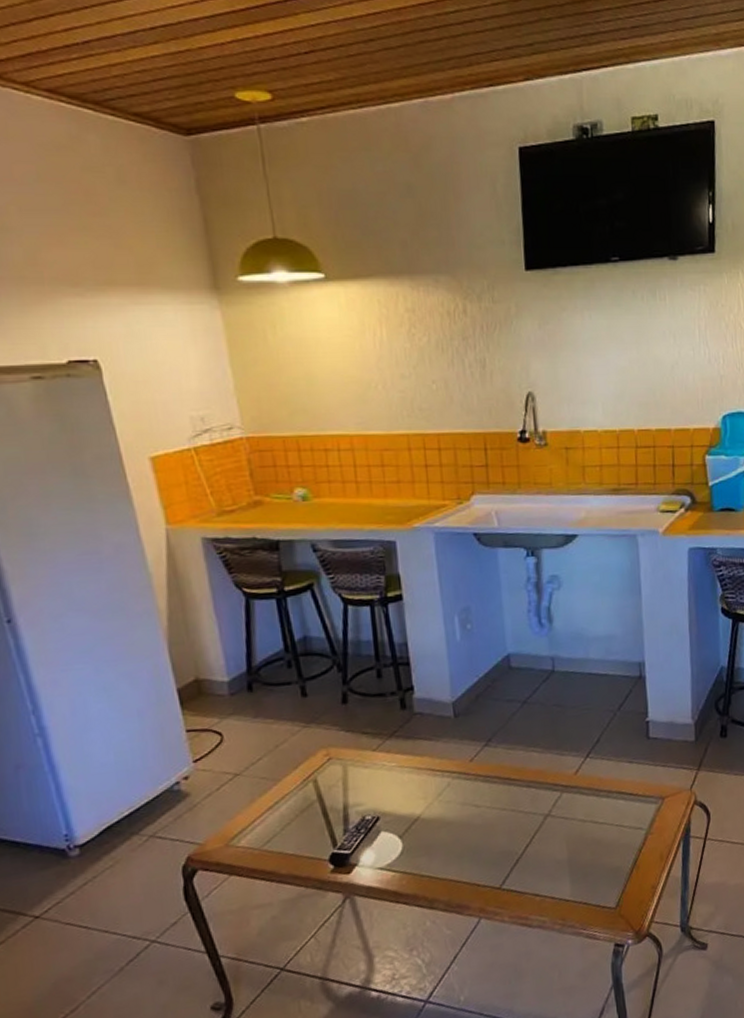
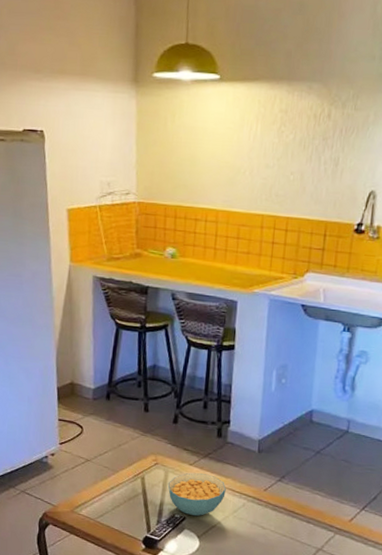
cereal bowl: none [348,757,424,813] -> present [167,473,226,517]

